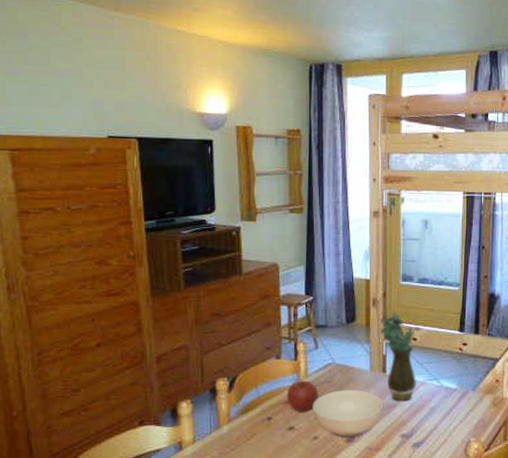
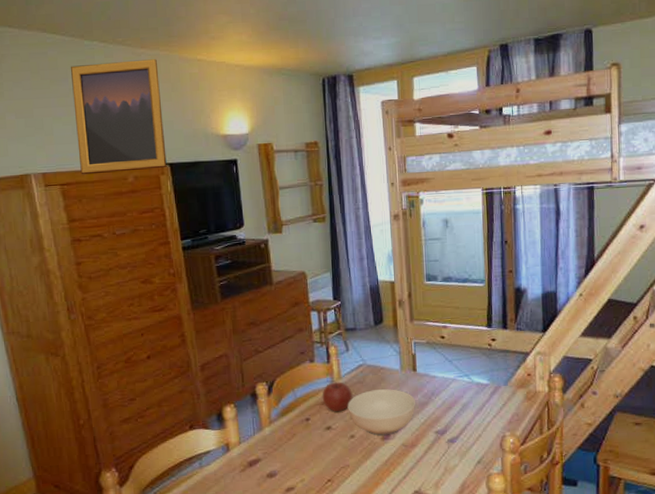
picture frame: none [31,21,135,142] -> present [70,59,167,175]
vase: present [379,312,417,402] -> none [407,312,448,399]

